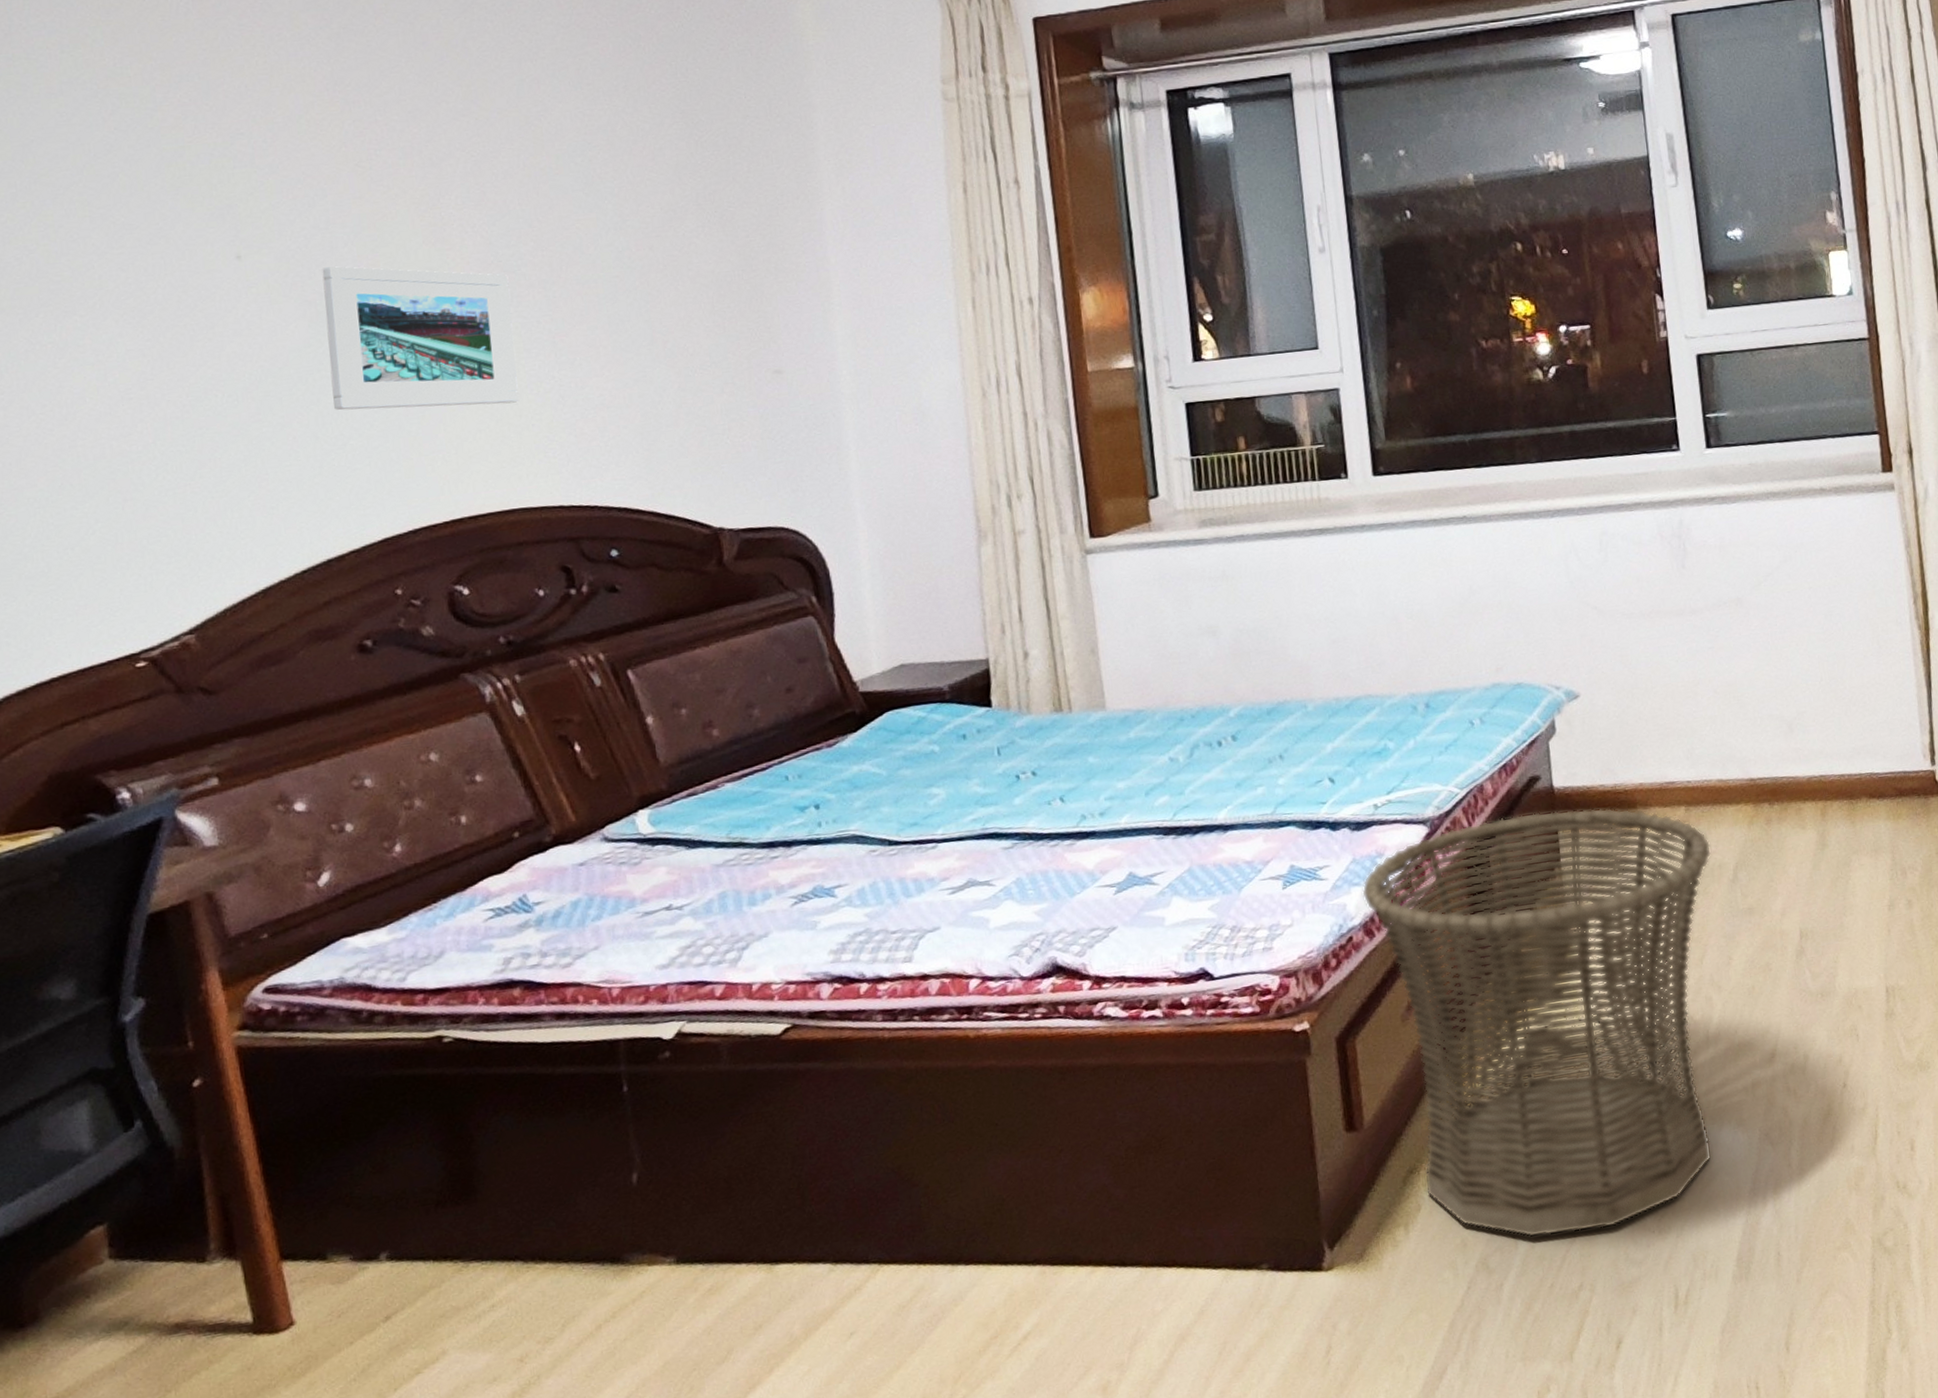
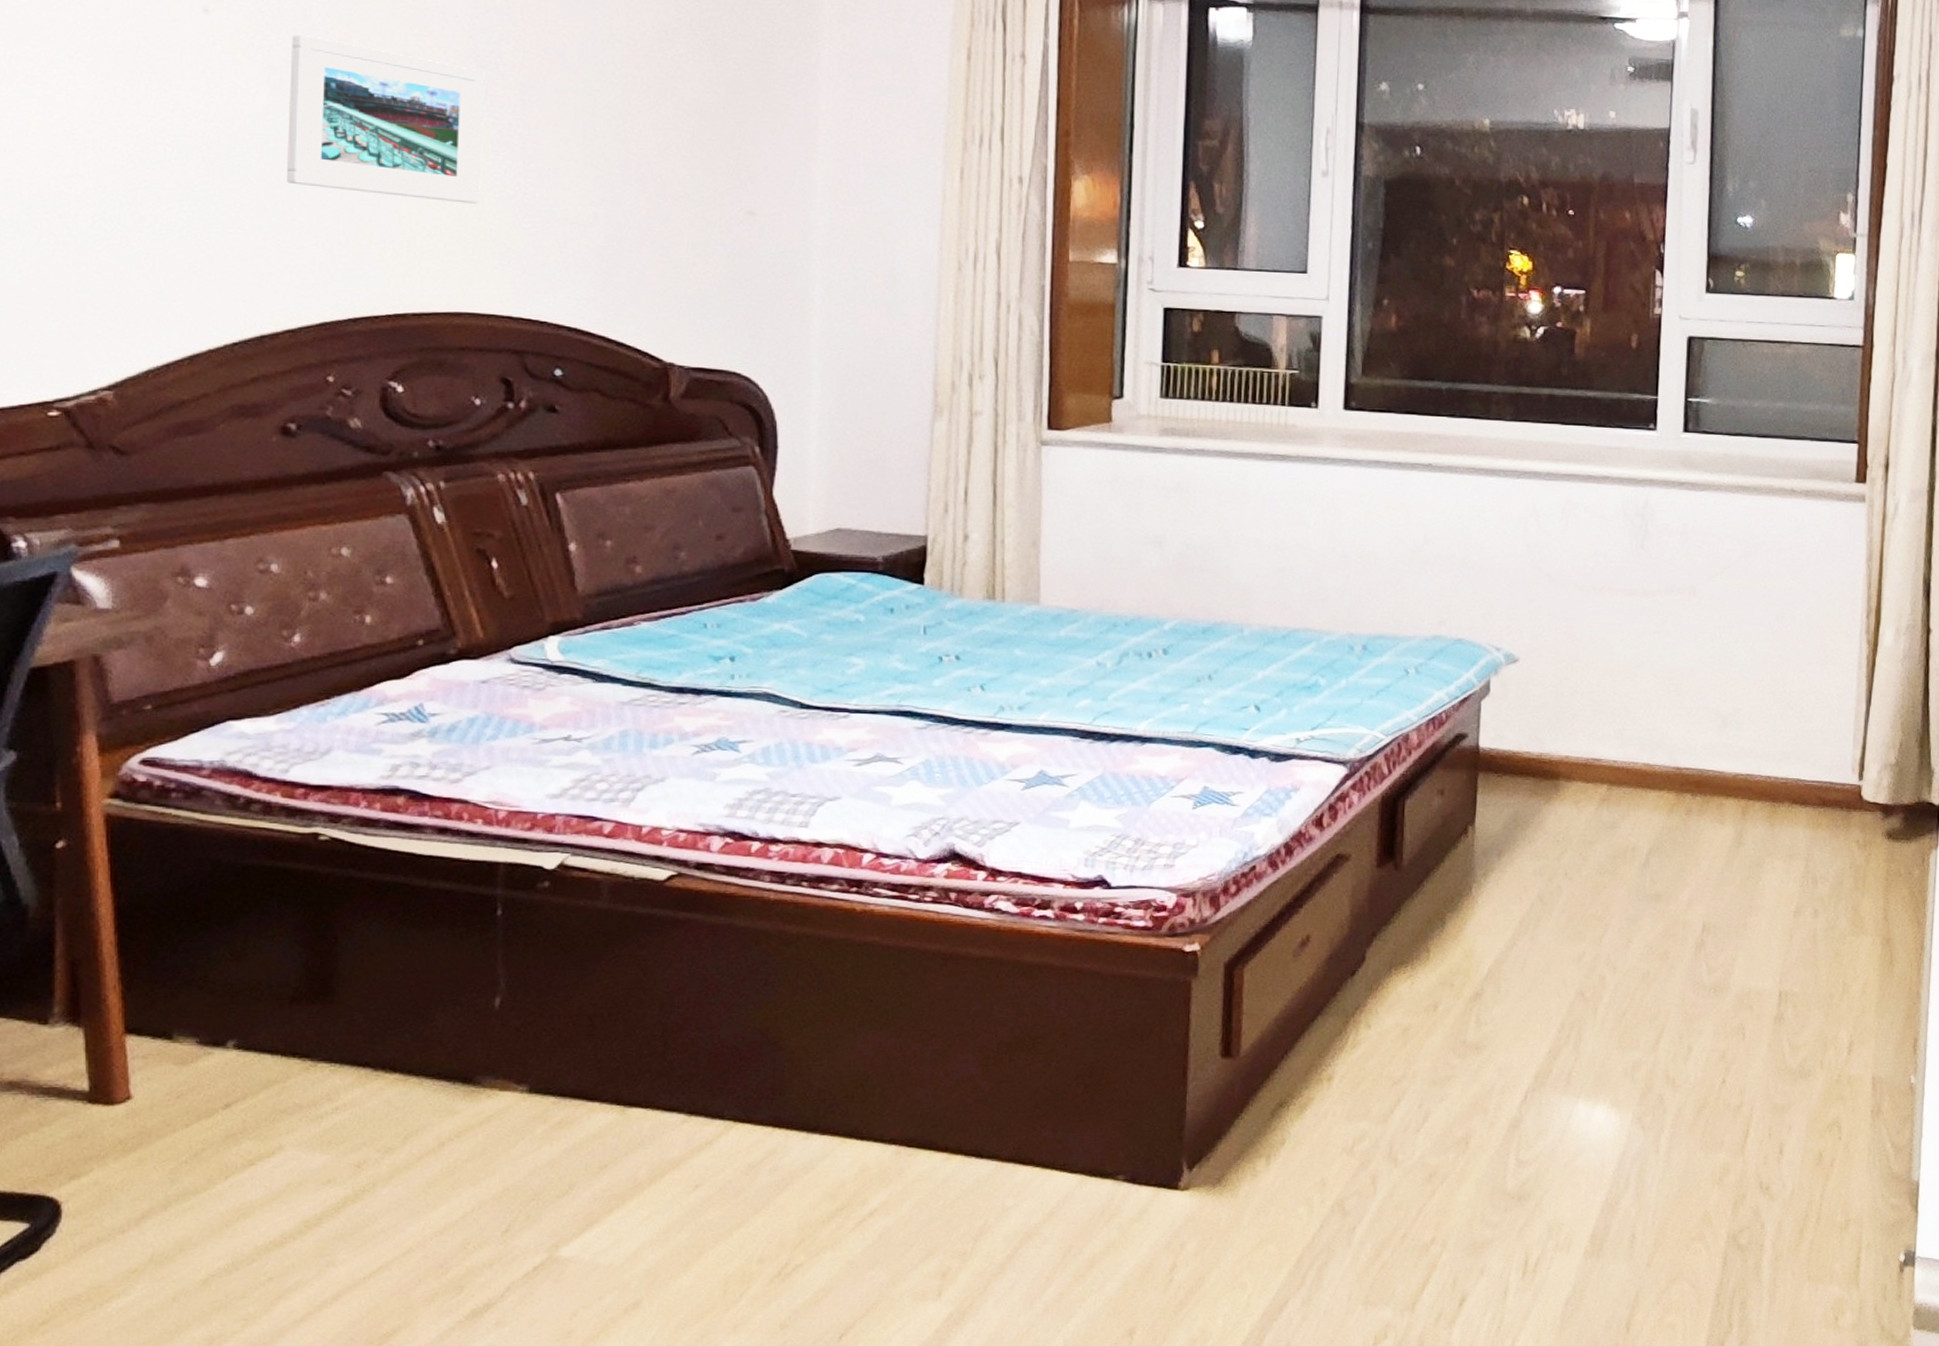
basket: present [1362,808,1713,1238] -> none [1272,769,1628,1188]

